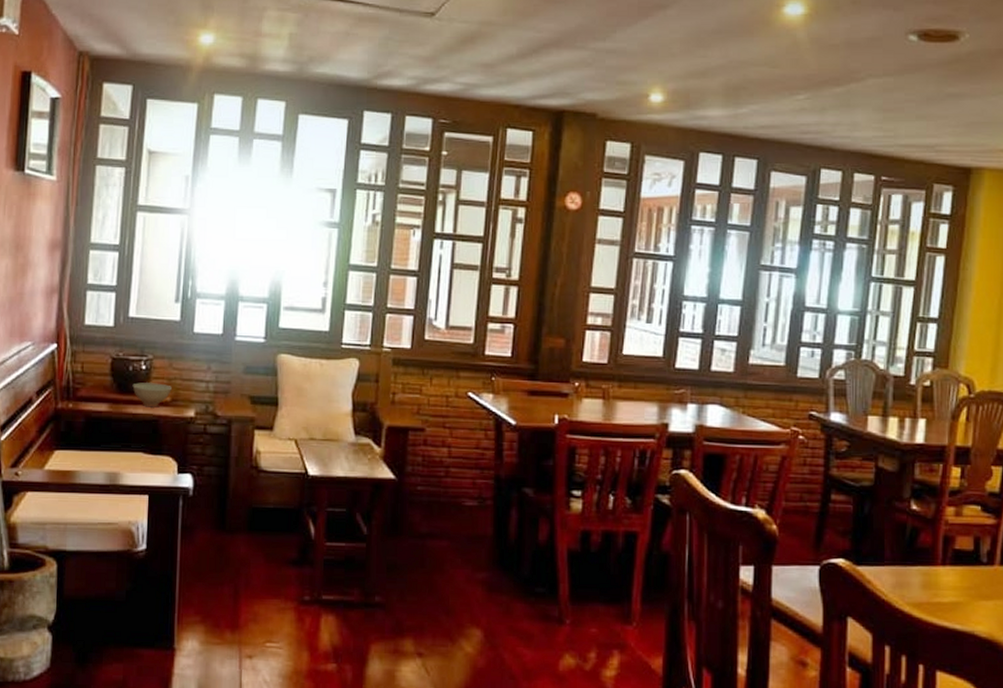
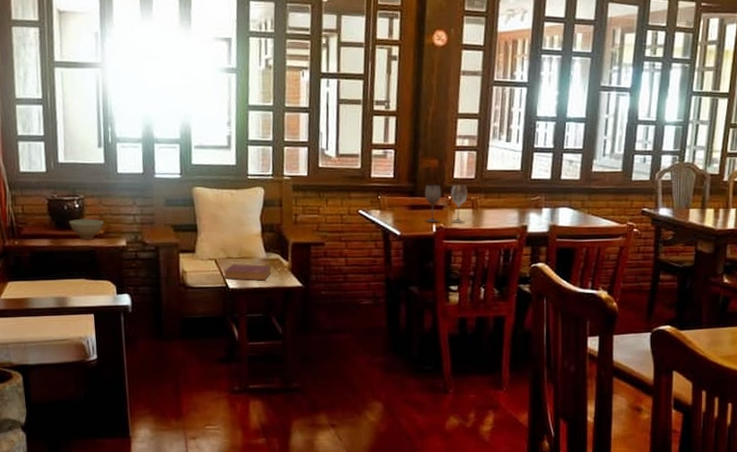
book: none [304,447,360,469] -> present [224,264,271,281]
wineglass: none [546,366,599,415] -> present [425,184,469,223]

